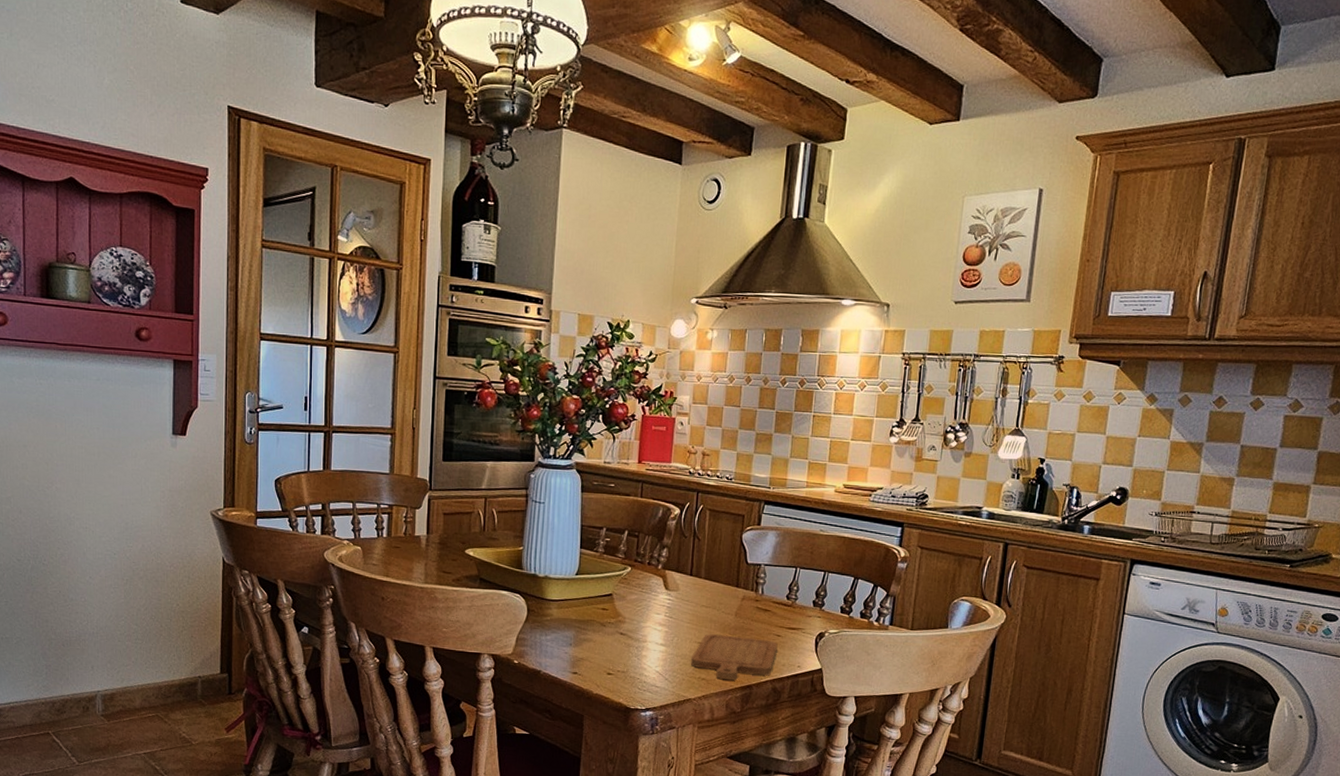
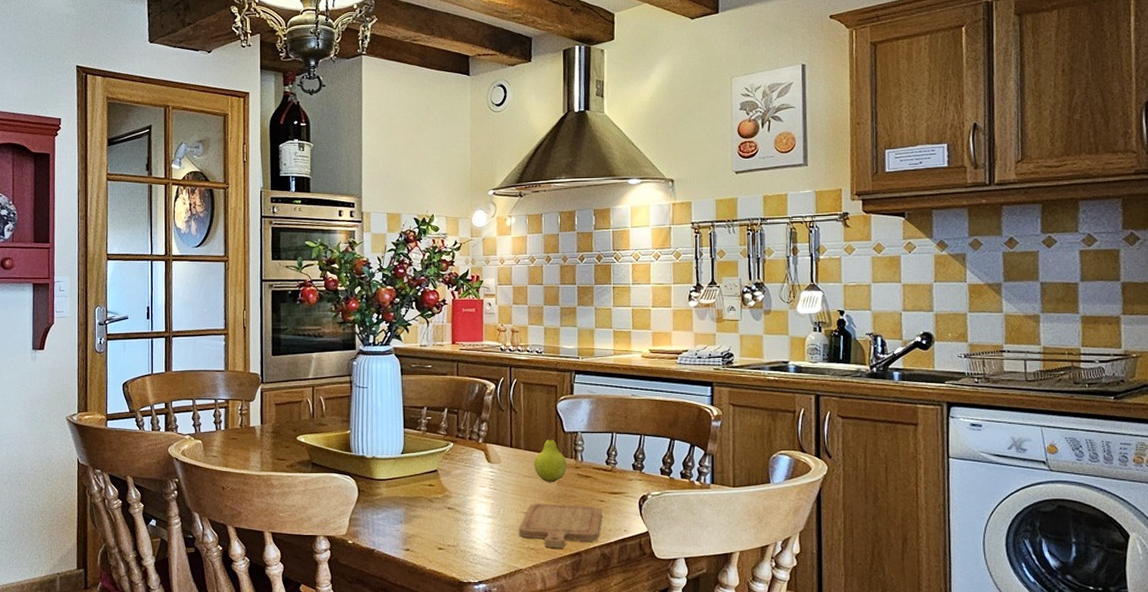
fruit: none [712,554,747,615] -> present [533,424,567,483]

